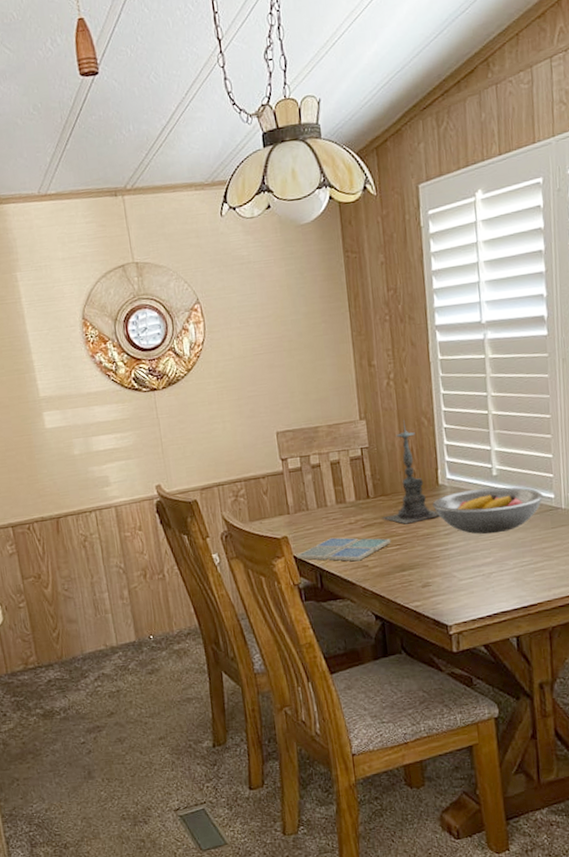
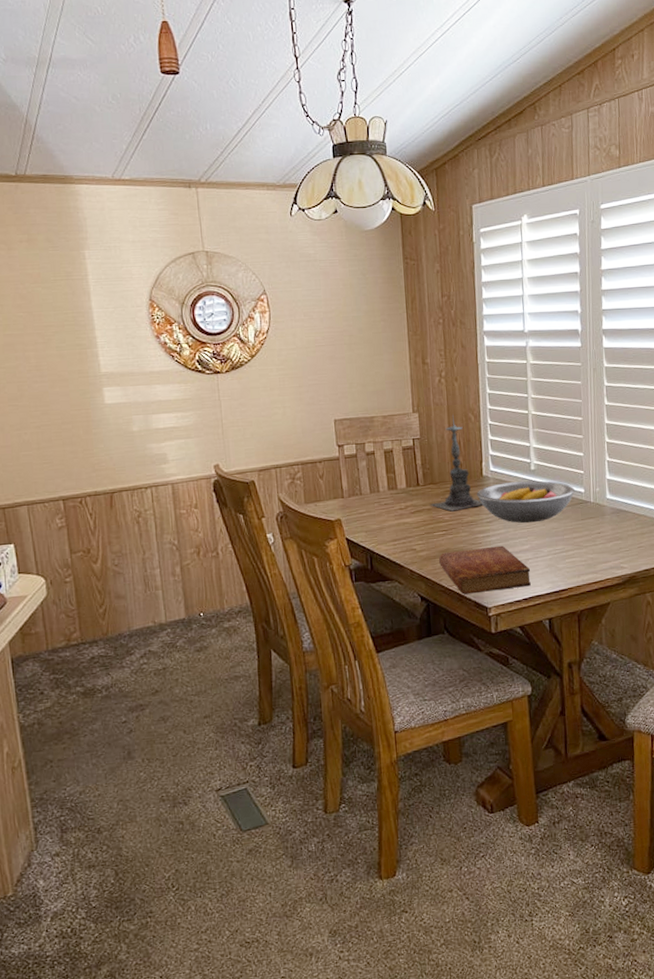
drink coaster: present [296,537,391,562] -> none [348,521,438,545]
bible: none [393,559,495,612] -> present [439,545,531,595]

